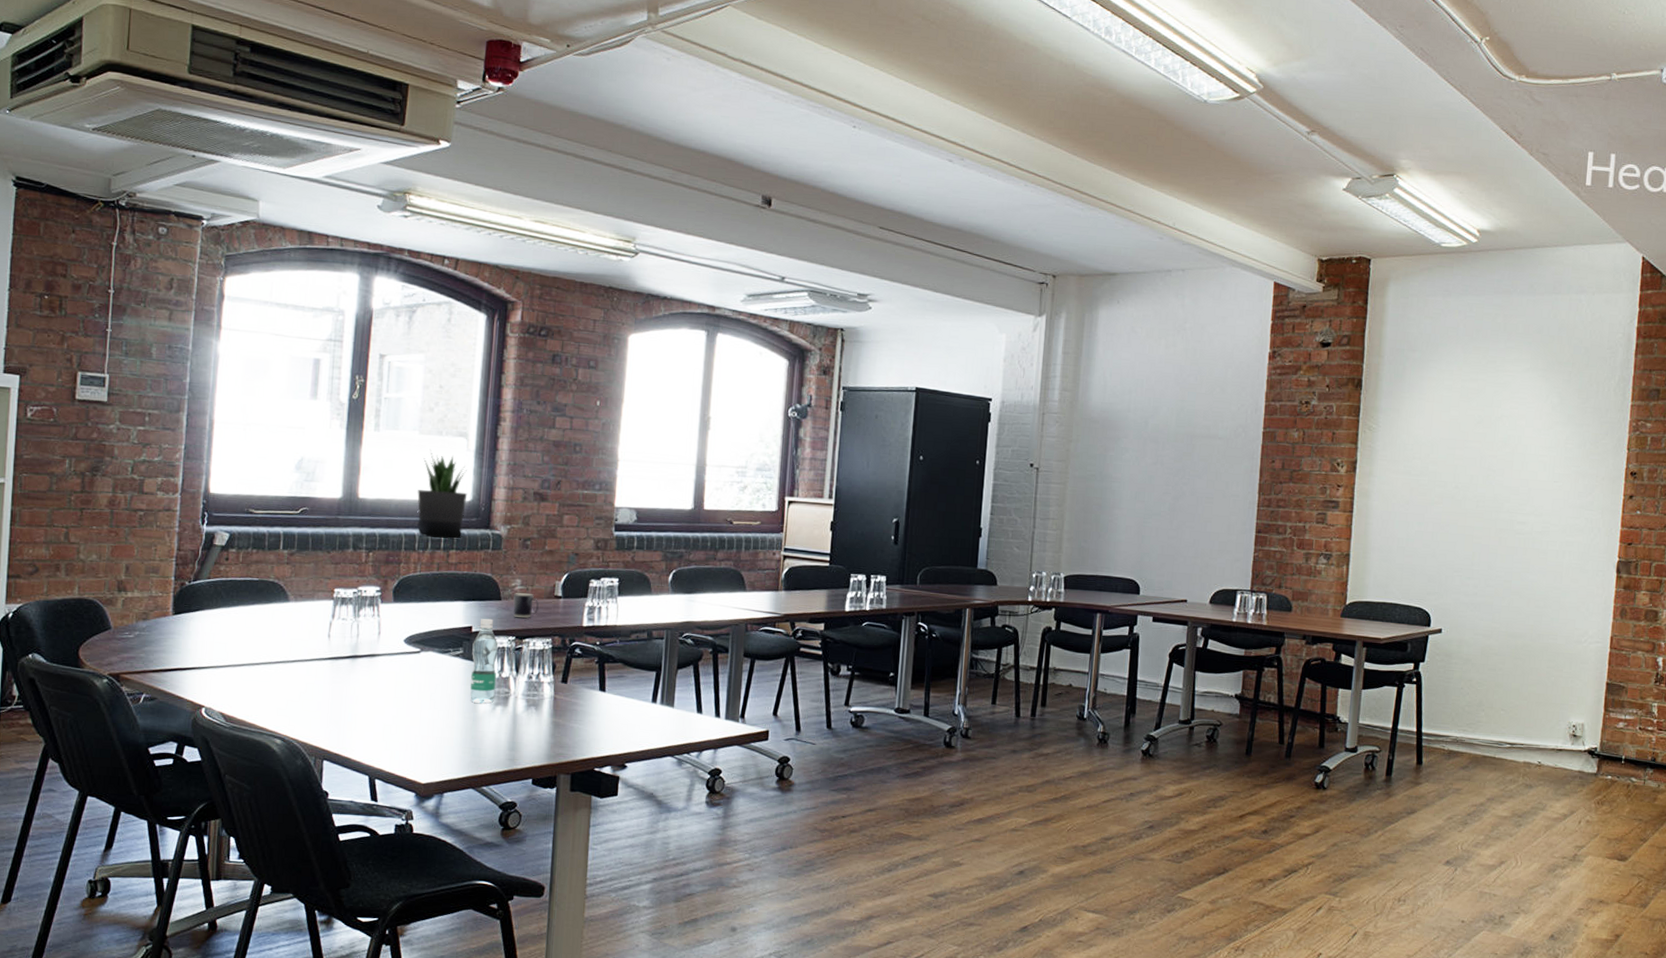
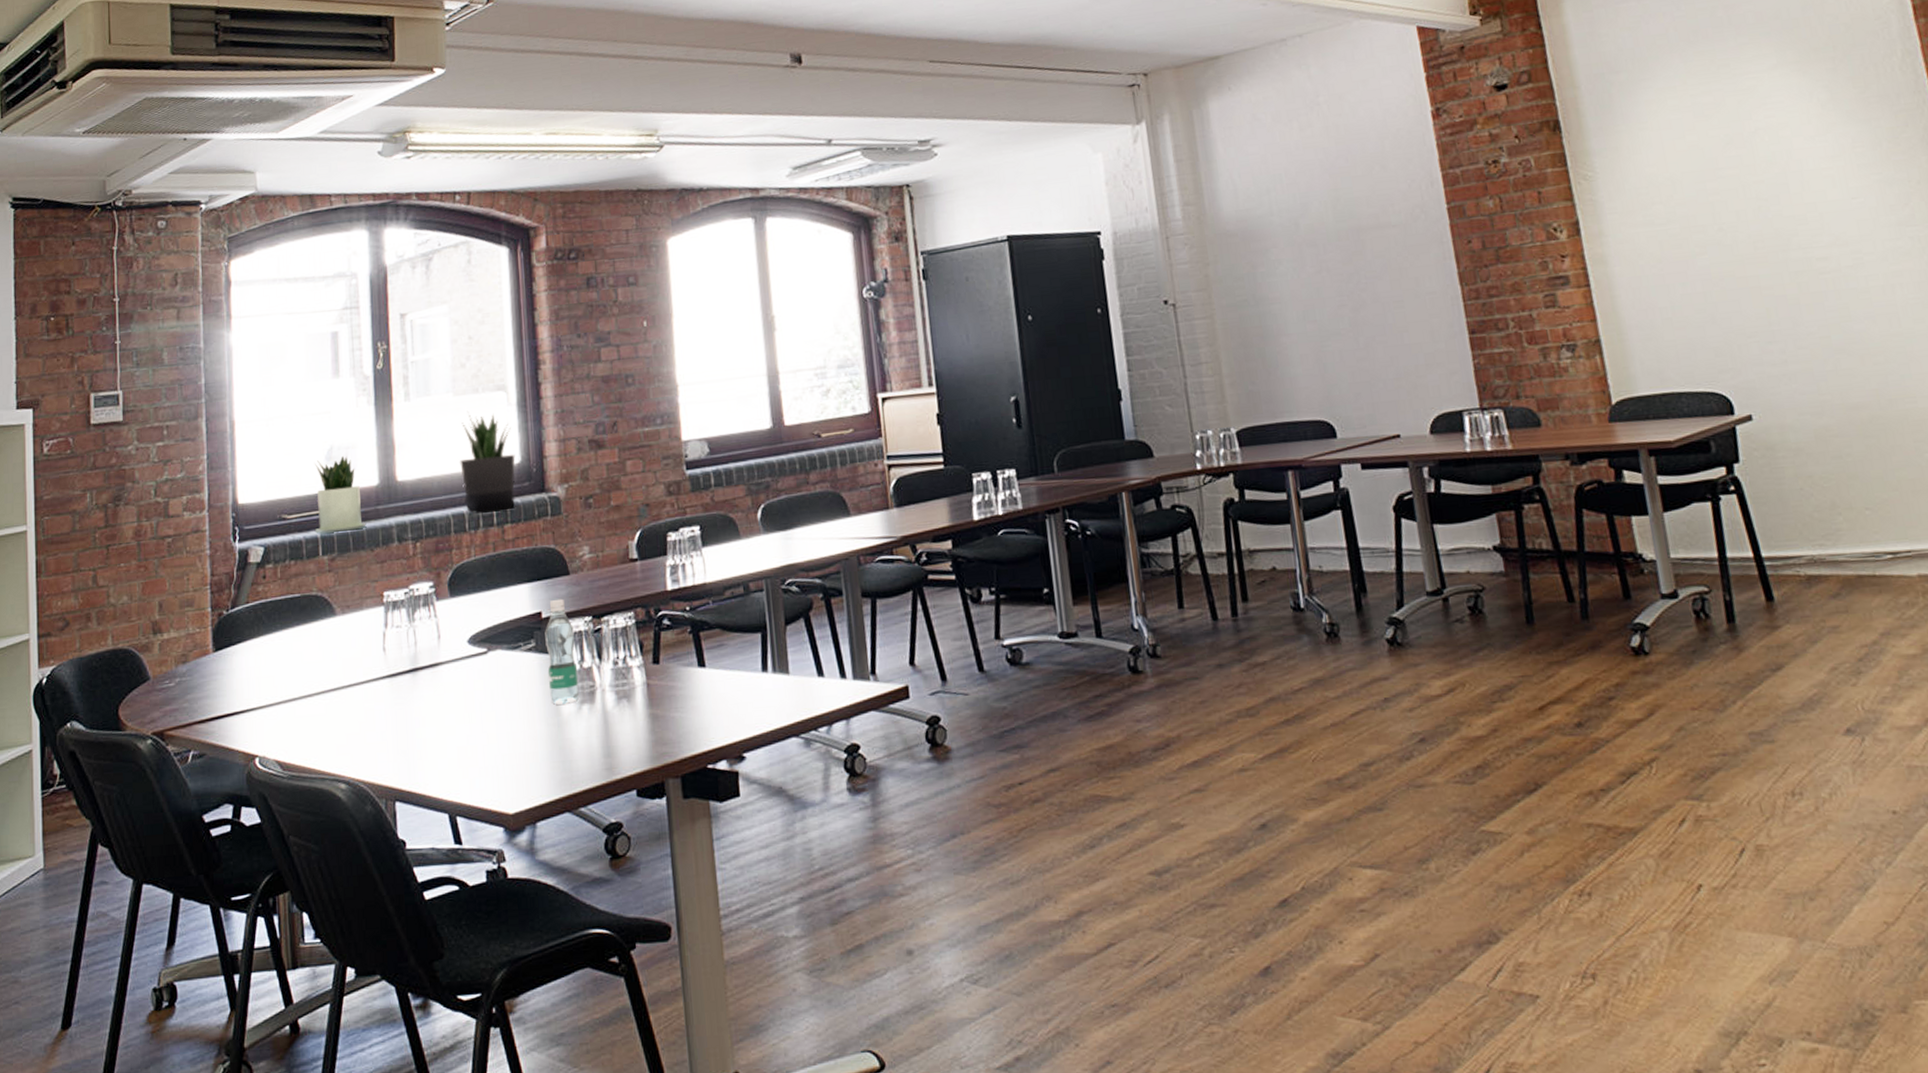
planter: none [278,467,326,533] -> present [314,455,366,534]
mug: present [513,592,539,619] -> none [582,560,614,592]

